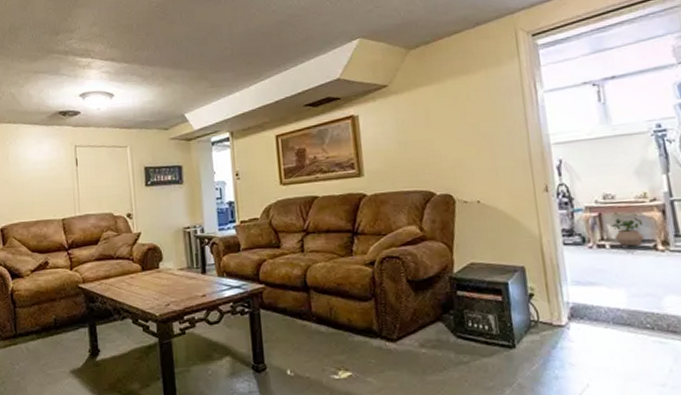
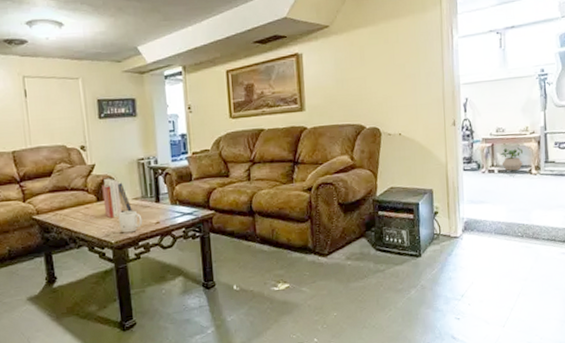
books: none [147,247,178,290] -> present [102,178,132,219]
mug: none [163,281,188,306] -> present [118,210,143,233]

